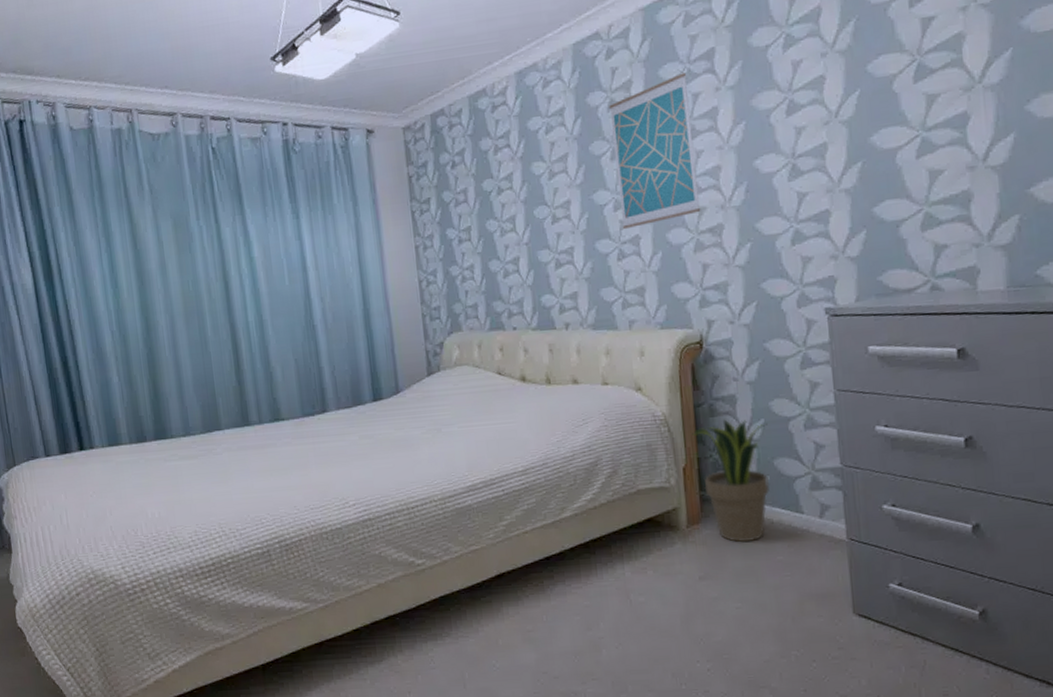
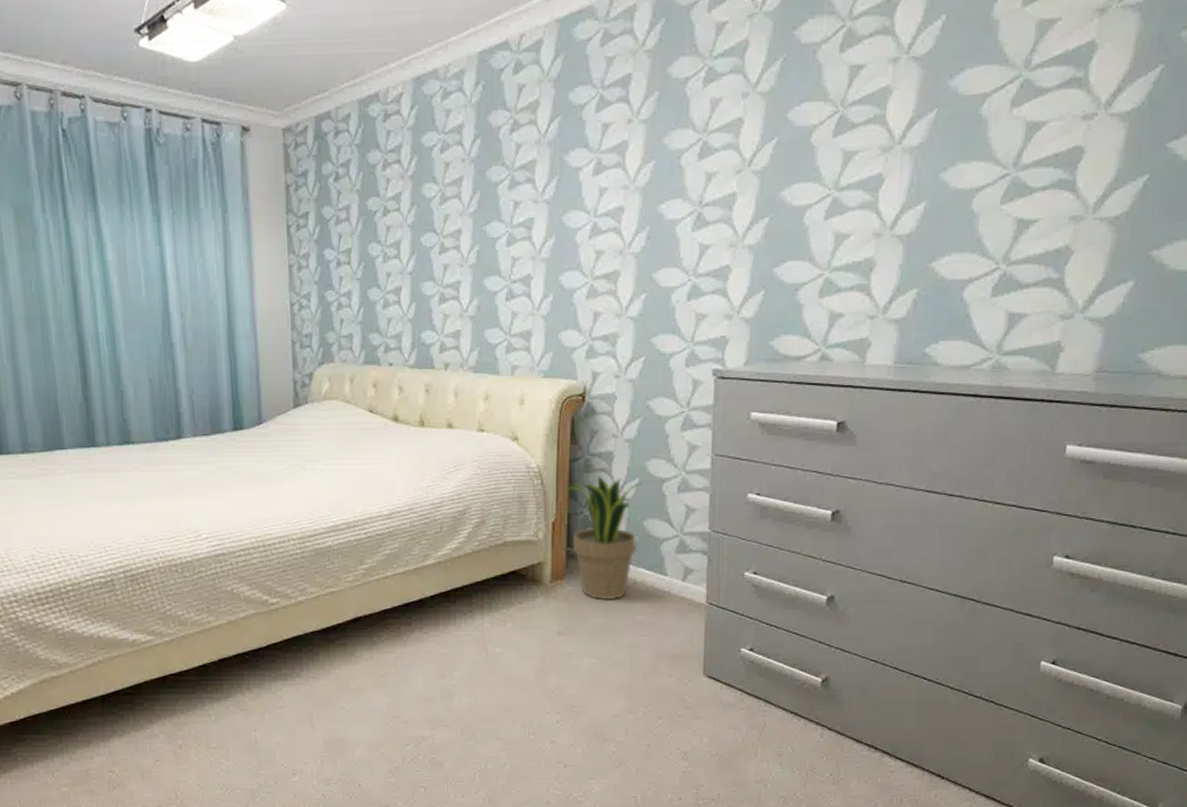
wall art: present [609,72,701,230] -> none [512,99,599,268]

